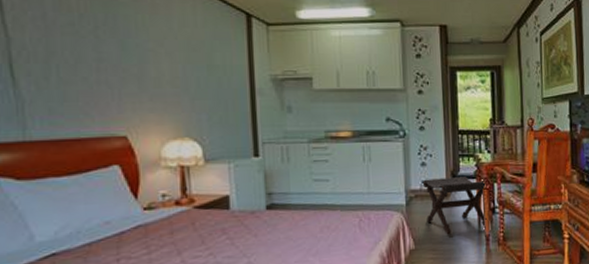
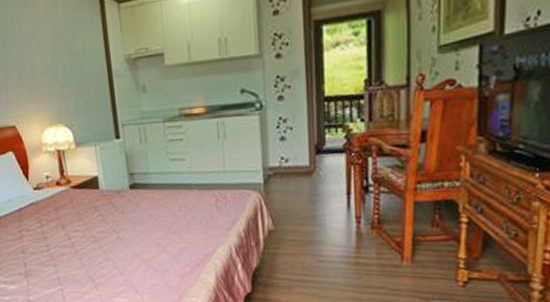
footstool: present [422,177,487,235] -> none [281,151,358,216]

